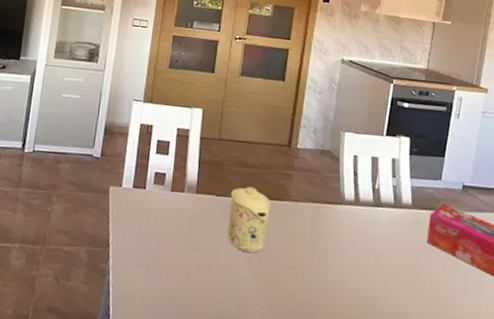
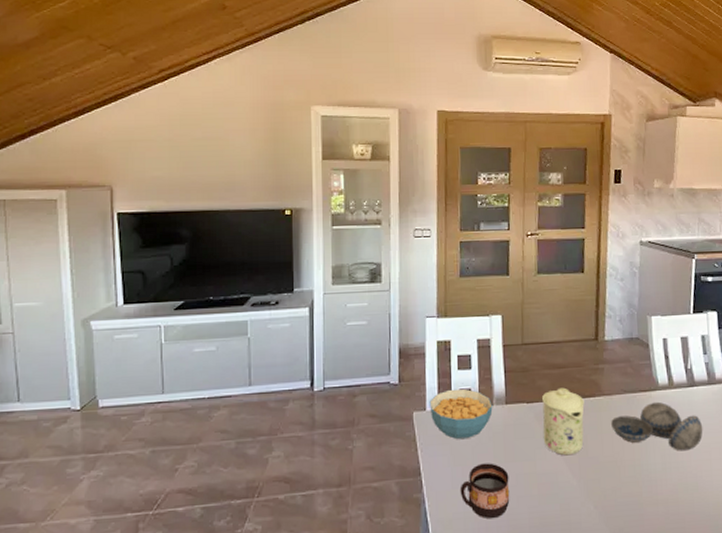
cereal bowl: none [125,170,184,221] -> present [429,388,493,440]
cup: none [143,246,191,302] -> present [460,463,510,519]
decorative bowl: none [294,215,385,270] -> present [611,401,703,451]

